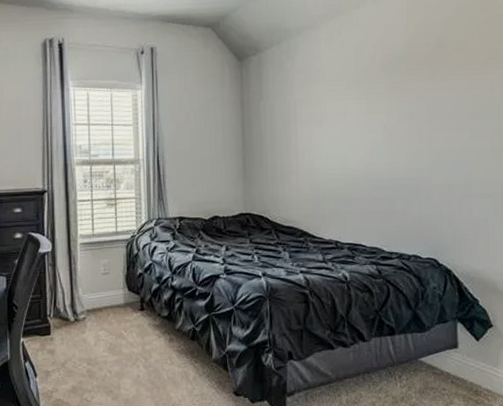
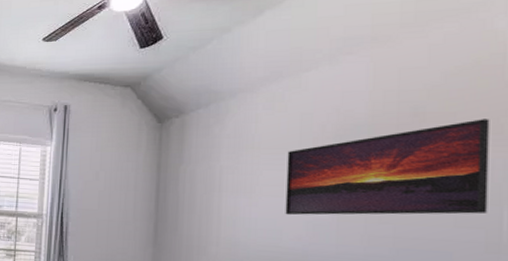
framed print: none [347,46,492,140] -> present [285,119,490,215]

